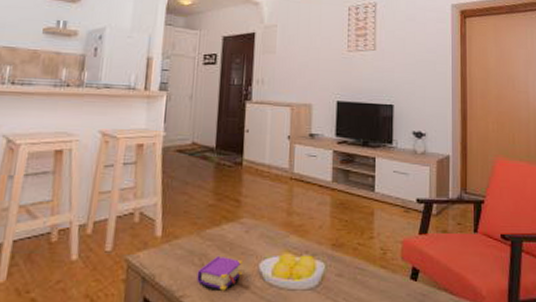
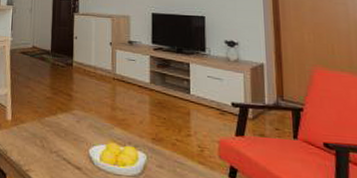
book: present [197,255,243,291] -> none [39,139,76,169]

